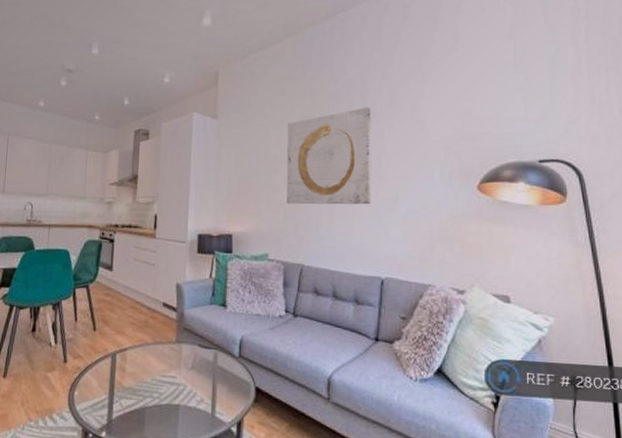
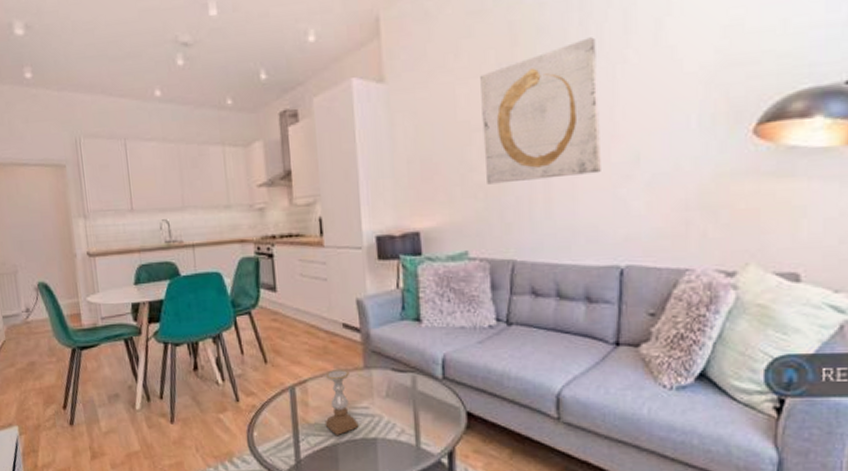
candle holder: none [137,340,166,400] -> present [324,368,359,435]

